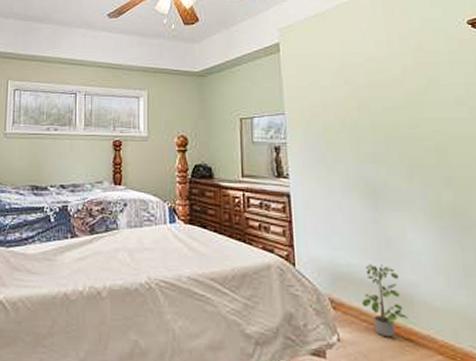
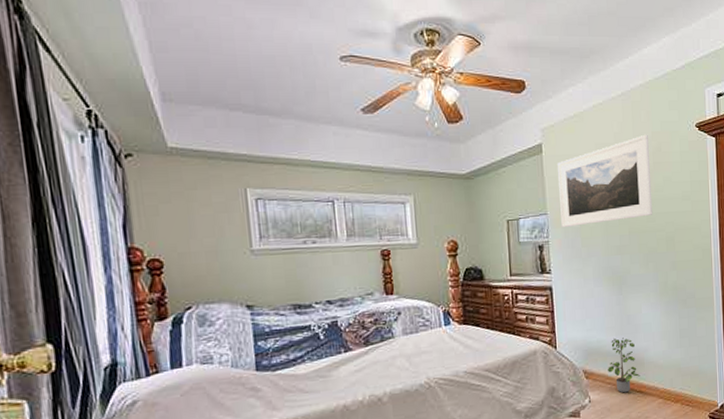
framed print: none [295,32,416,130] -> present [556,134,653,228]

